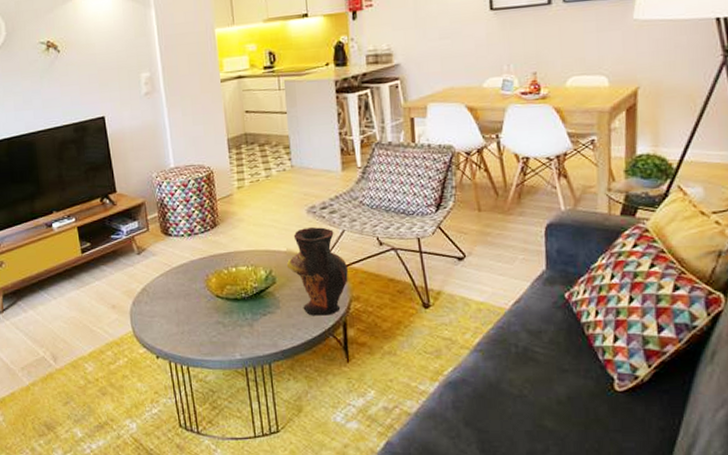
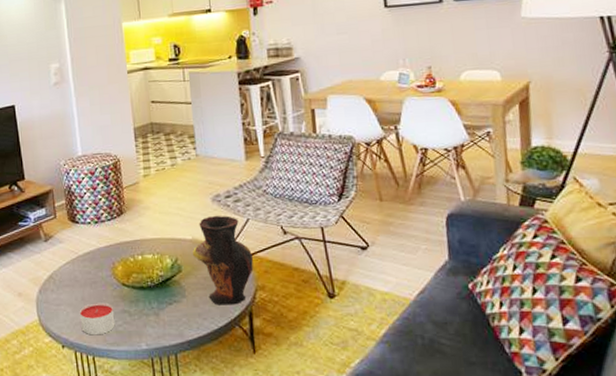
candle: none [173,314,209,345] -> present [79,302,115,334]

